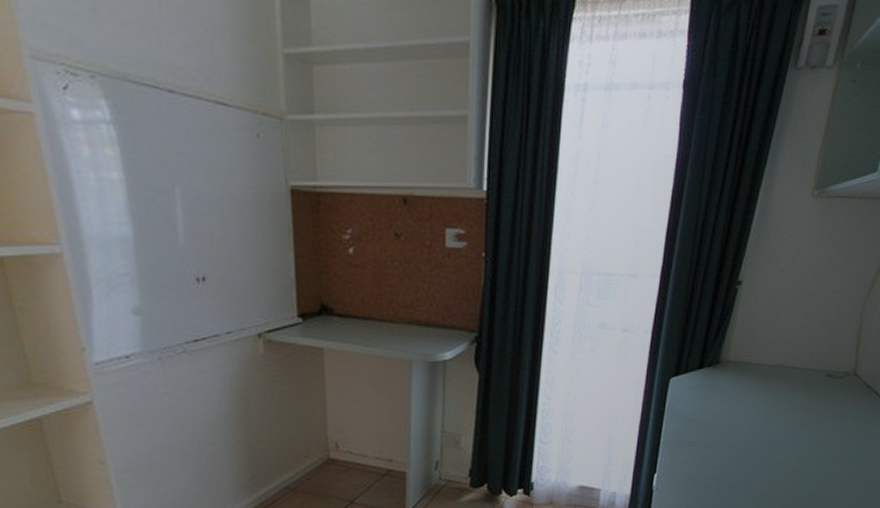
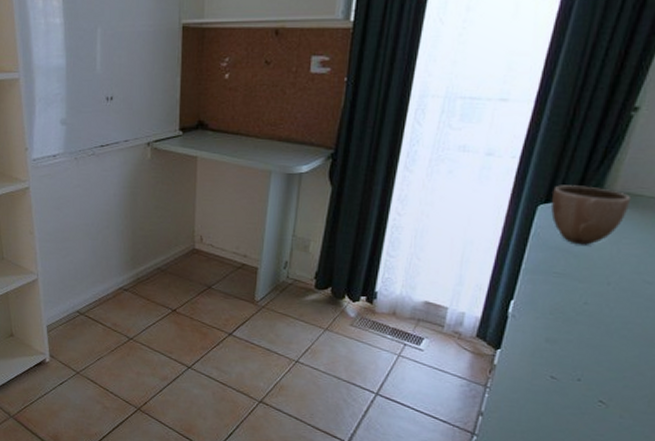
decorative bowl: none [681,357,742,413] -> present [551,185,631,245]

